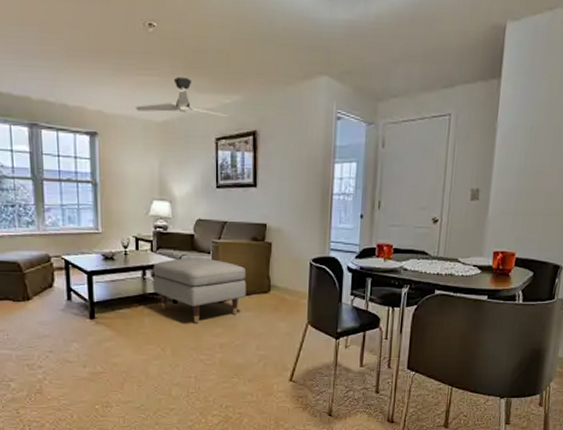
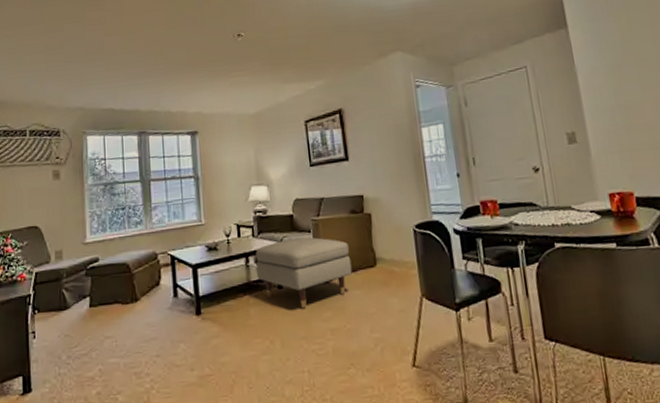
ceiling fan: present [134,76,228,118] -> none [229,72,314,107]

